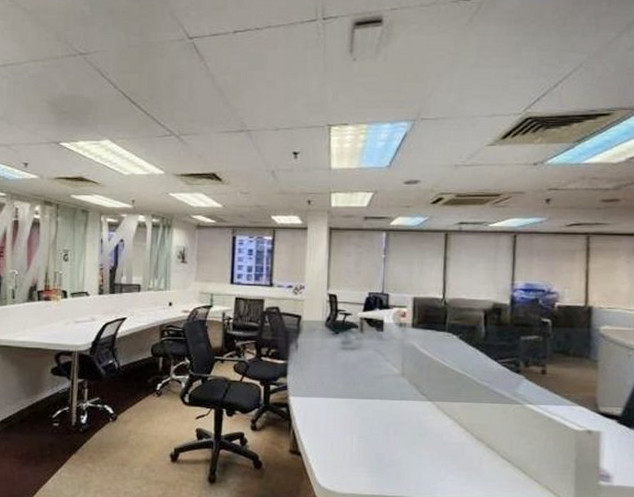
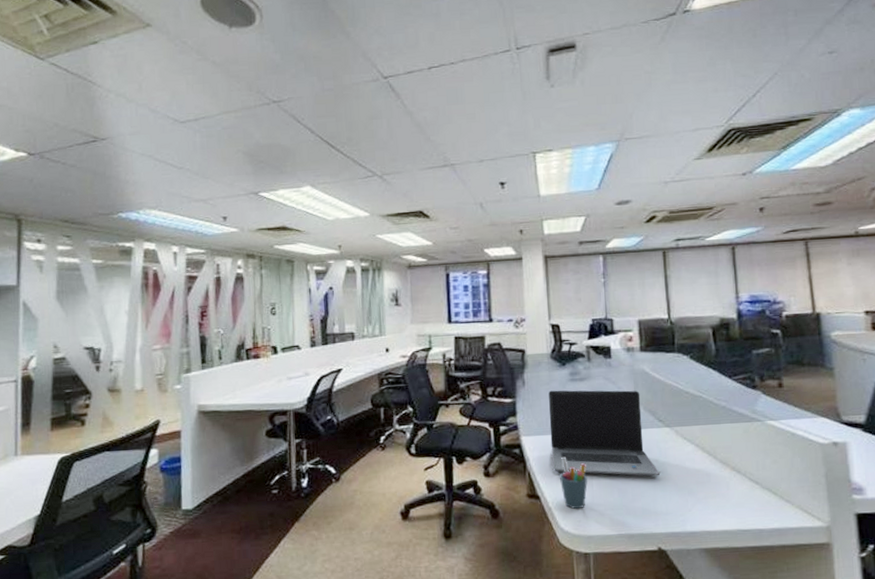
laptop computer: none [316,356,417,445] -> present [549,390,660,477]
pen holder: none [321,419,349,469] -> present [559,456,588,510]

